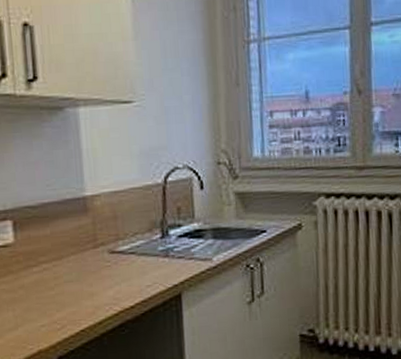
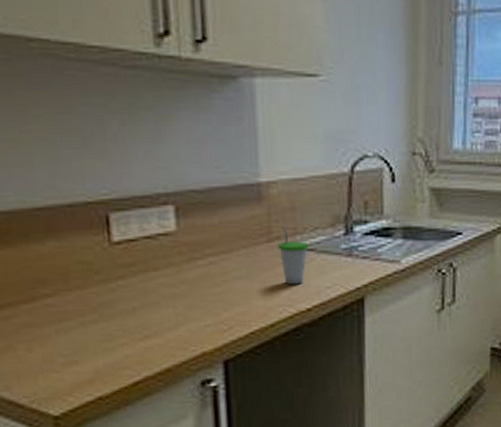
cup: none [103,232,130,286] -> present [278,225,308,285]

